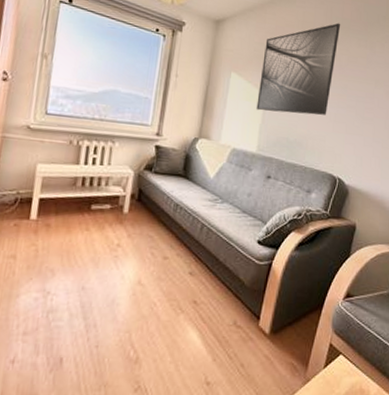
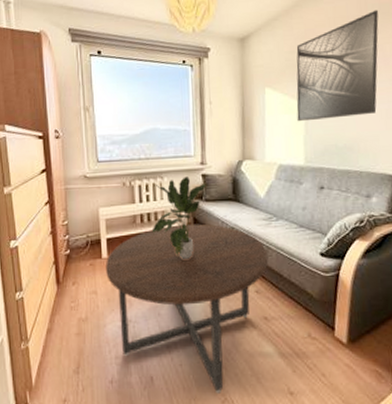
coffee table: none [31,193,208,381] -> present [106,223,269,394]
potted plant: none [91,145,158,231] -> present [151,176,206,259]

